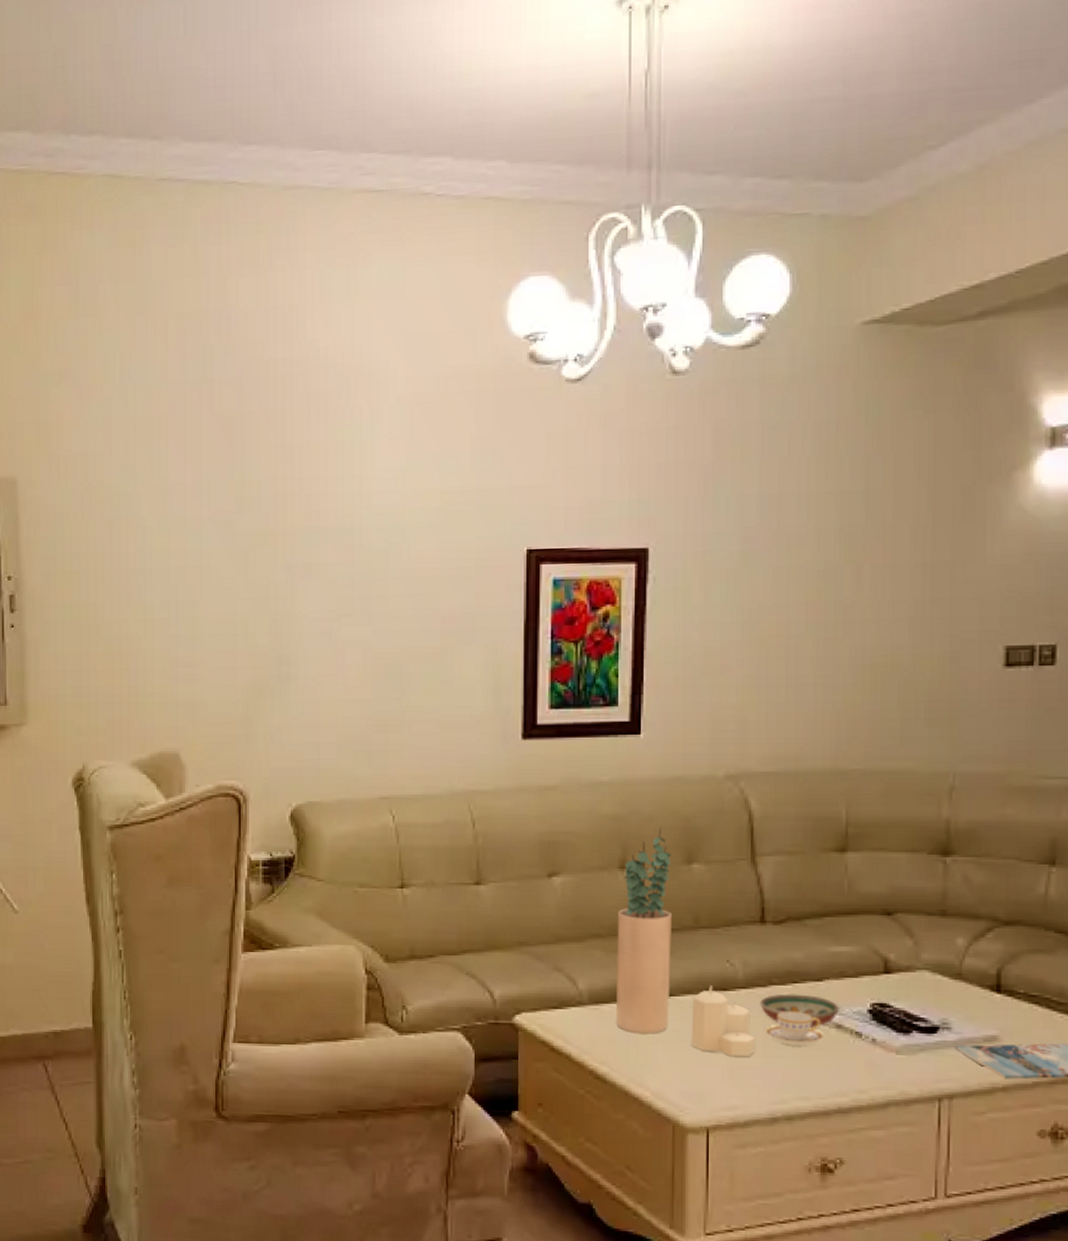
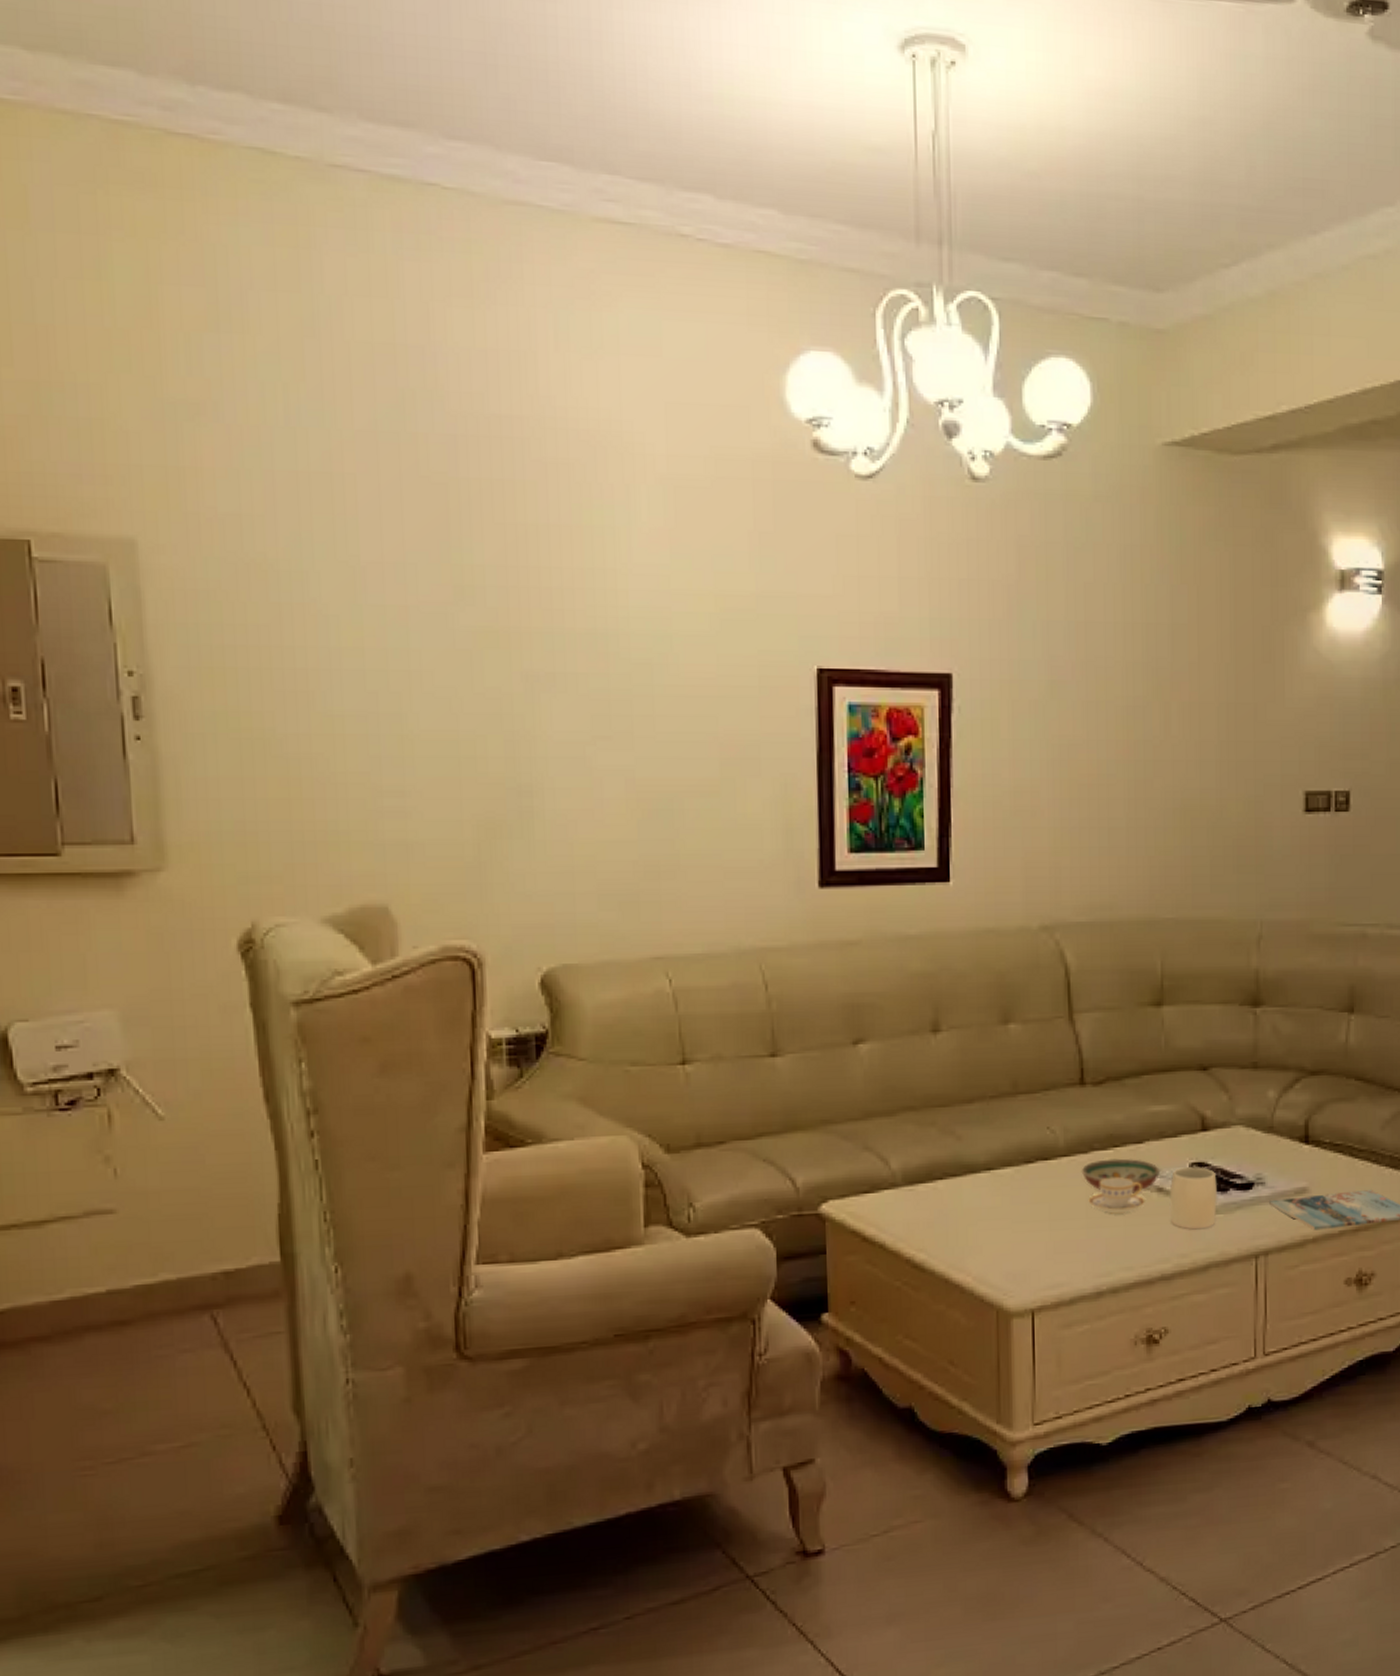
vase: present [616,828,672,1034] -> none [930,985,990,1214]
candle: present [691,984,756,1057] -> none [1012,1154,1079,1231]
mug: none [849,1007,899,1068] -> present [1170,1167,1217,1230]

